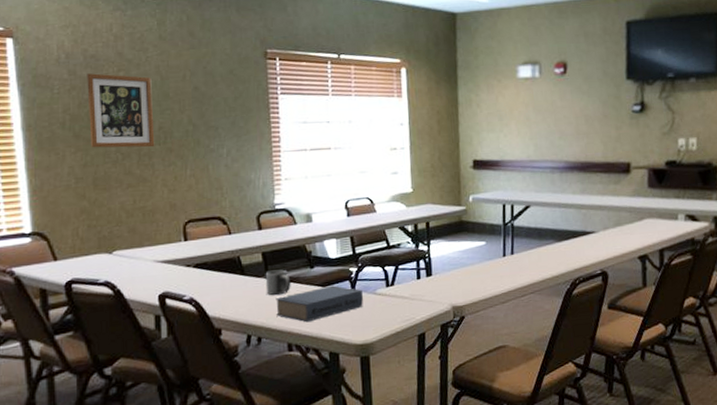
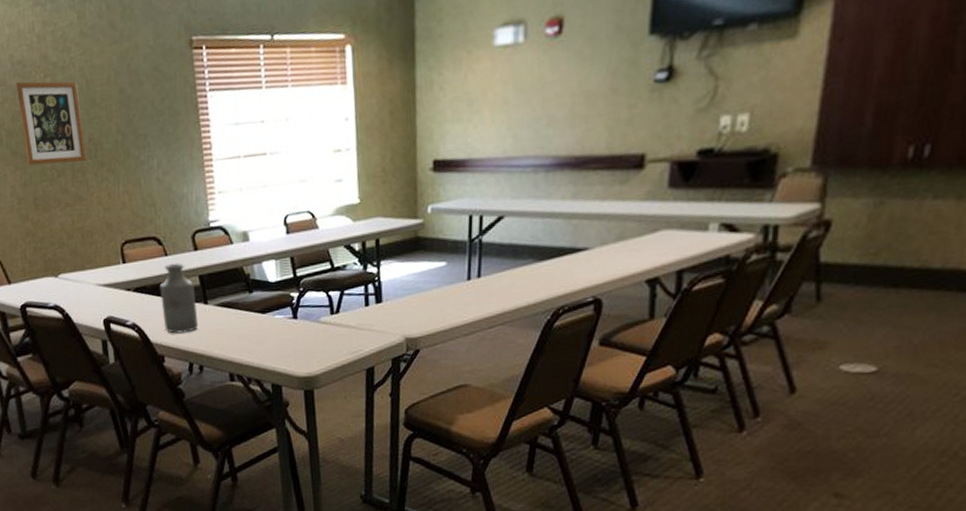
bottle: none [221,241,258,307] -> present [159,263,198,334]
mug: present [265,269,291,295] -> none [203,294,230,322]
book: present [276,285,364,323] -> none [215,312,307,352]

